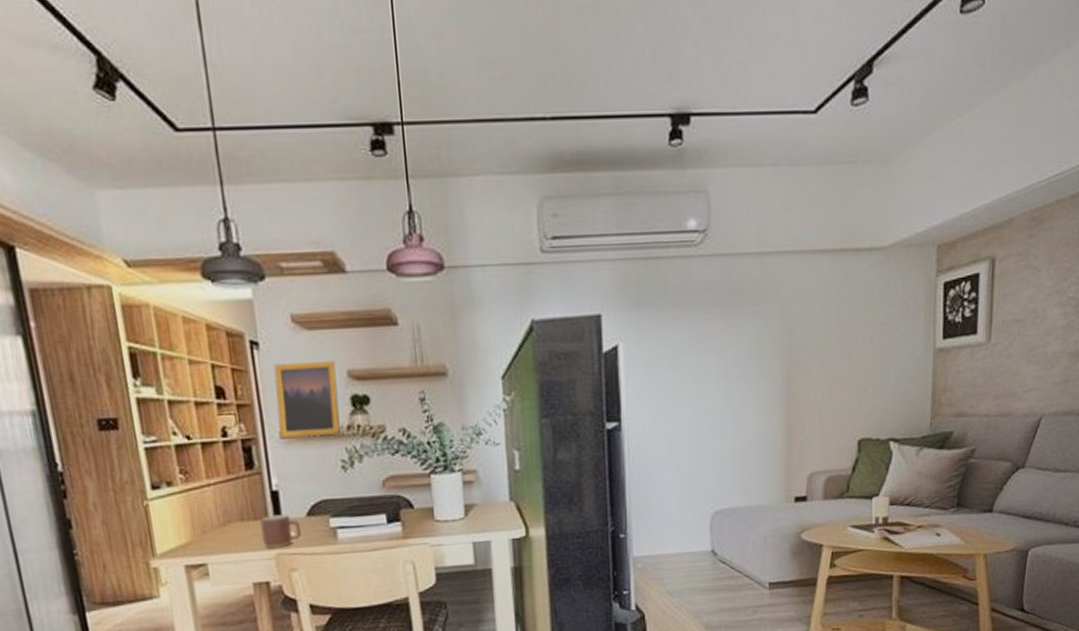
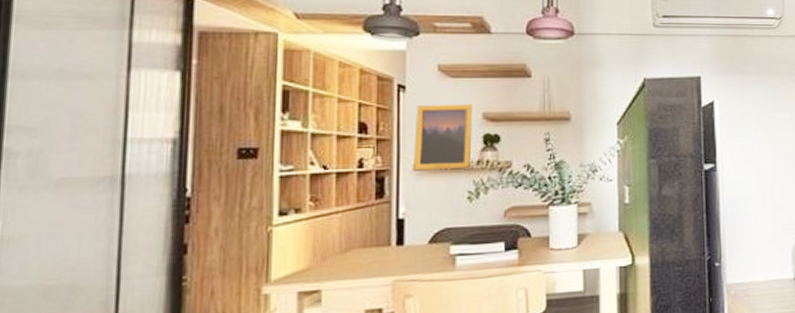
mug: present [260,514,301,548] -> none [382,241,421,274]

